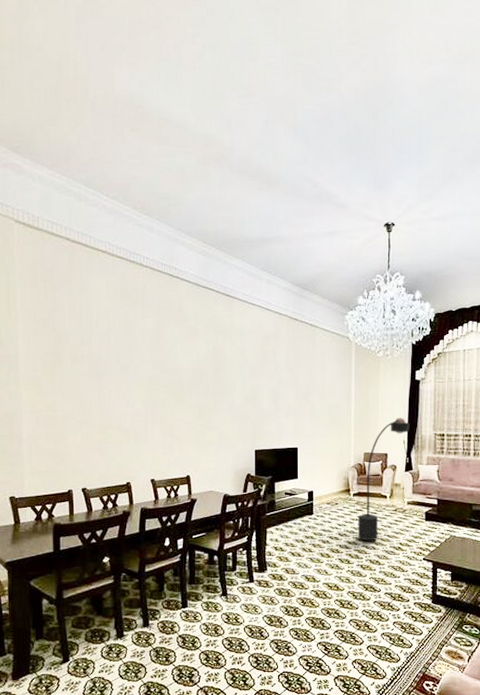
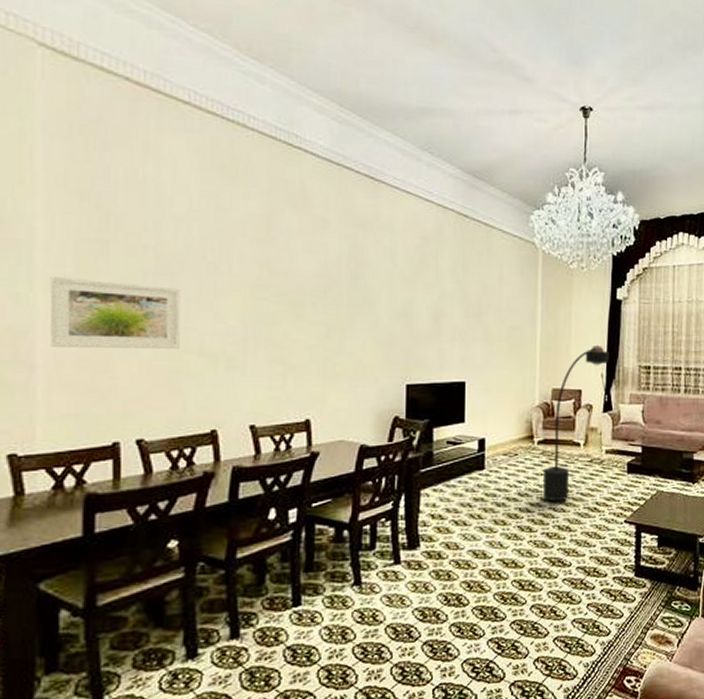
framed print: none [28,379,106,426] -> present [50,277,181,349]

